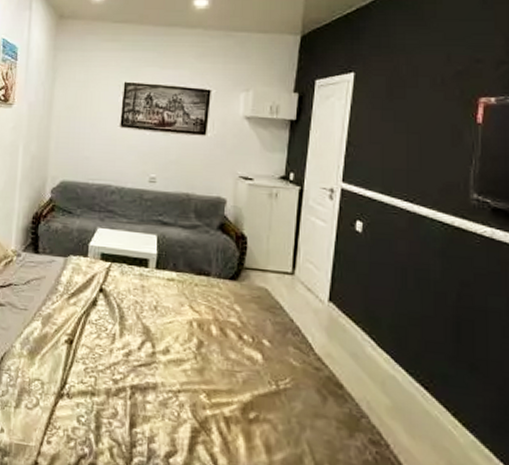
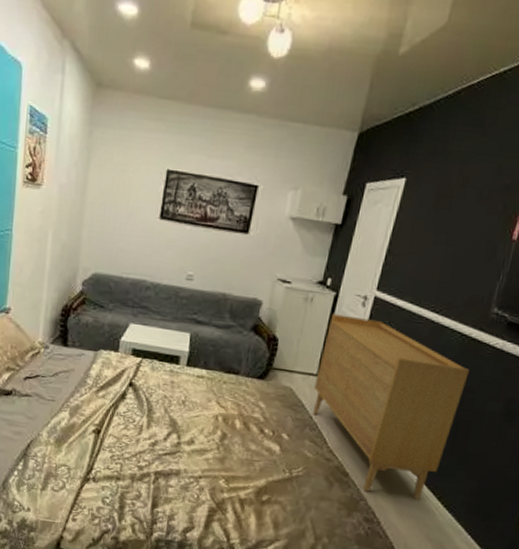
sideboard: none [291,208,460,417] -> present [313,313,470,500]

